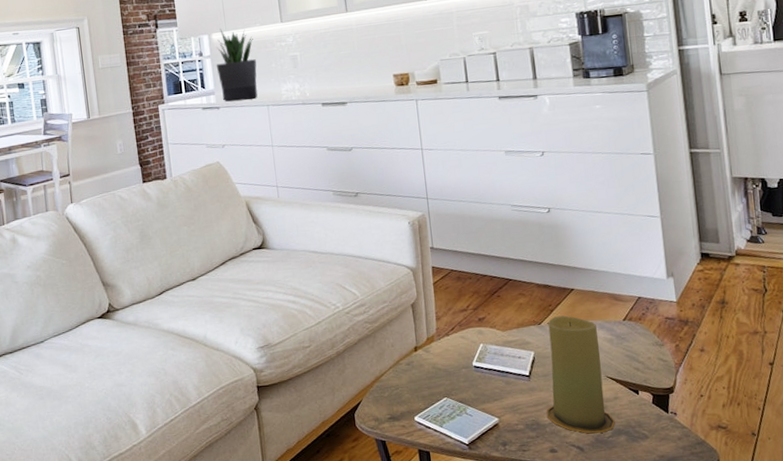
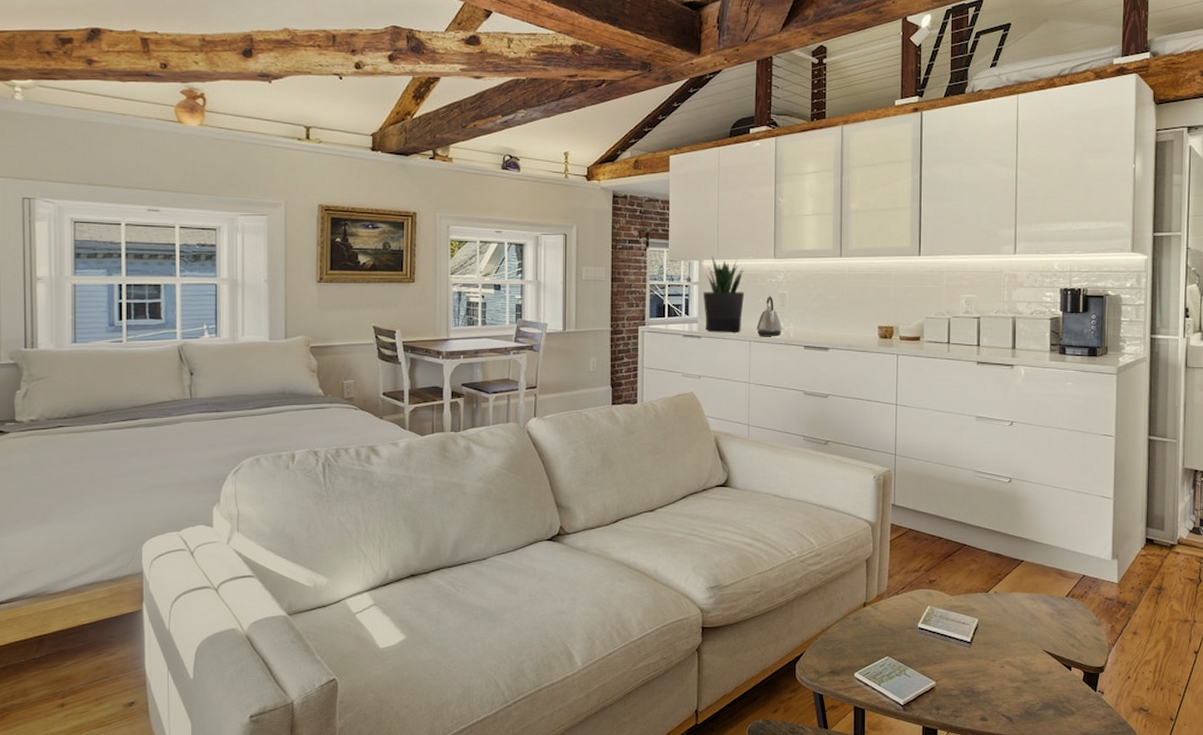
kettle: none [272,59,299,100] -> present [756,296,783,337]
candle: present [547,315,615,434] -> none [983,586,1046,705]

